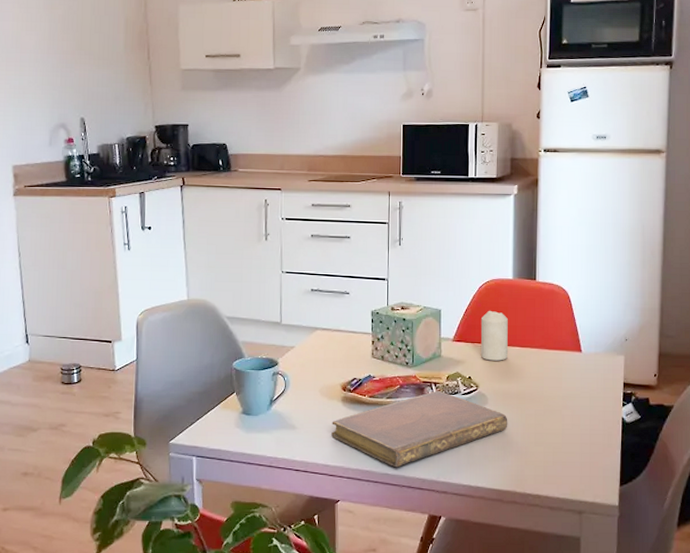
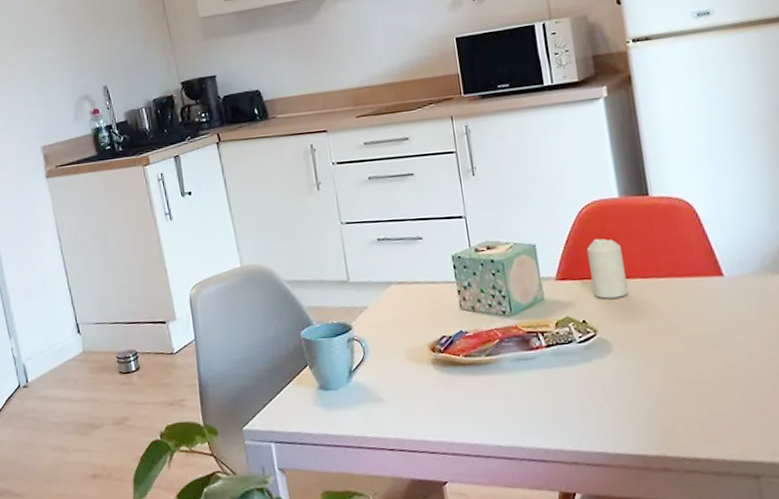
notebook: present [331,391,508,468] -> none [424,341,643,438]

